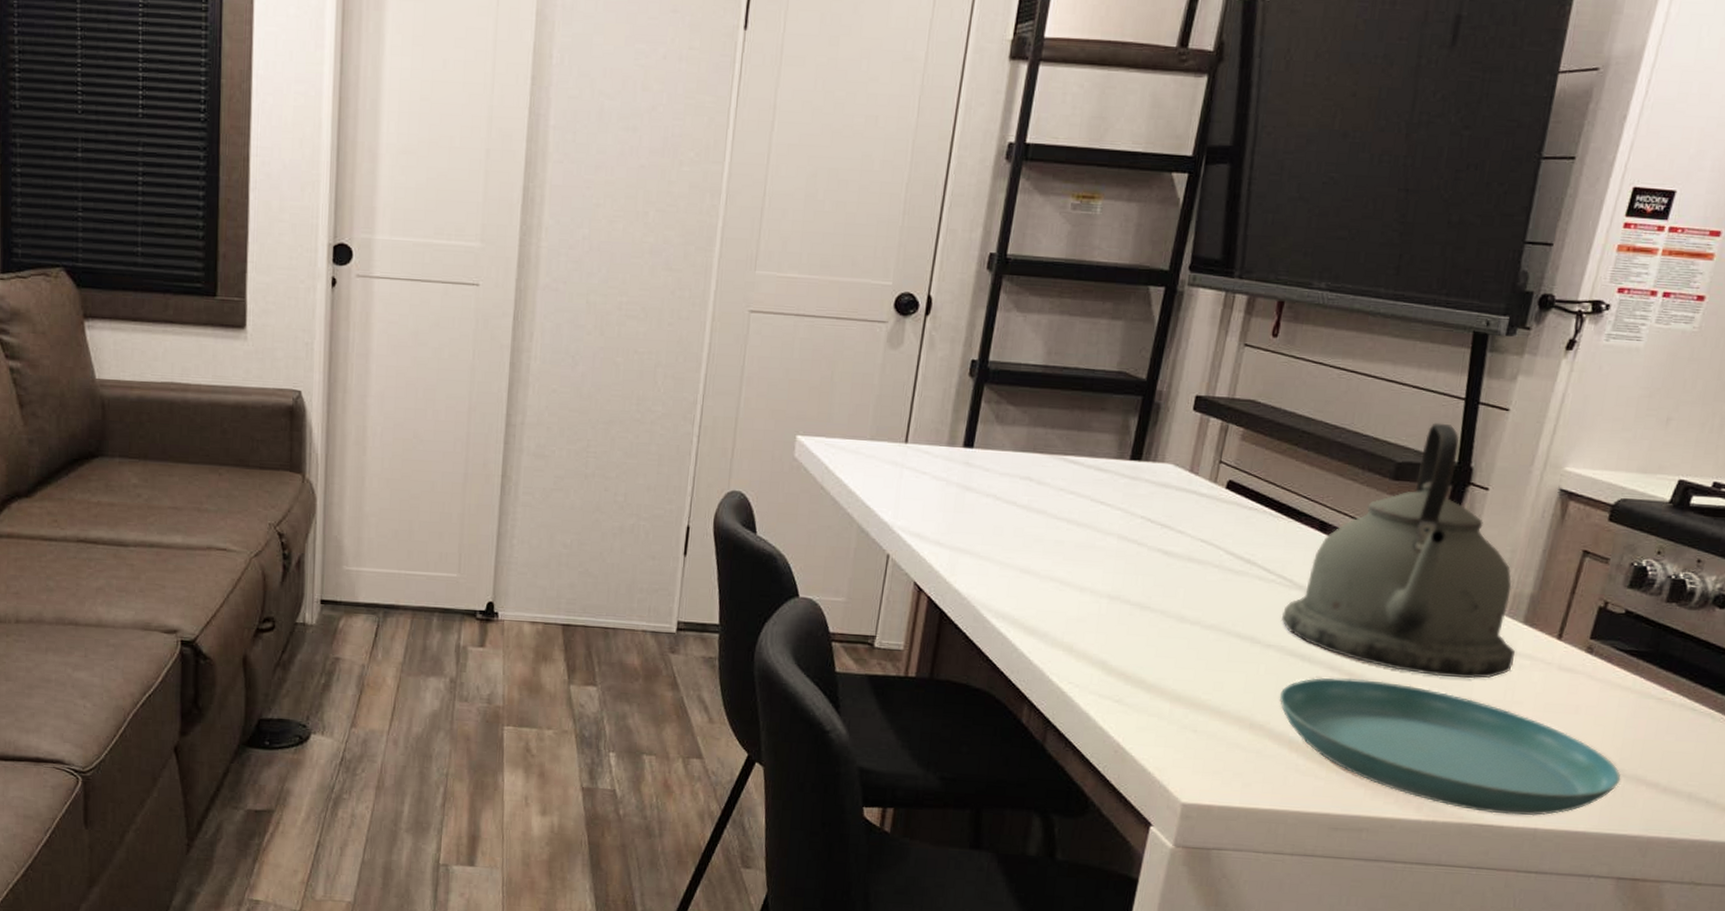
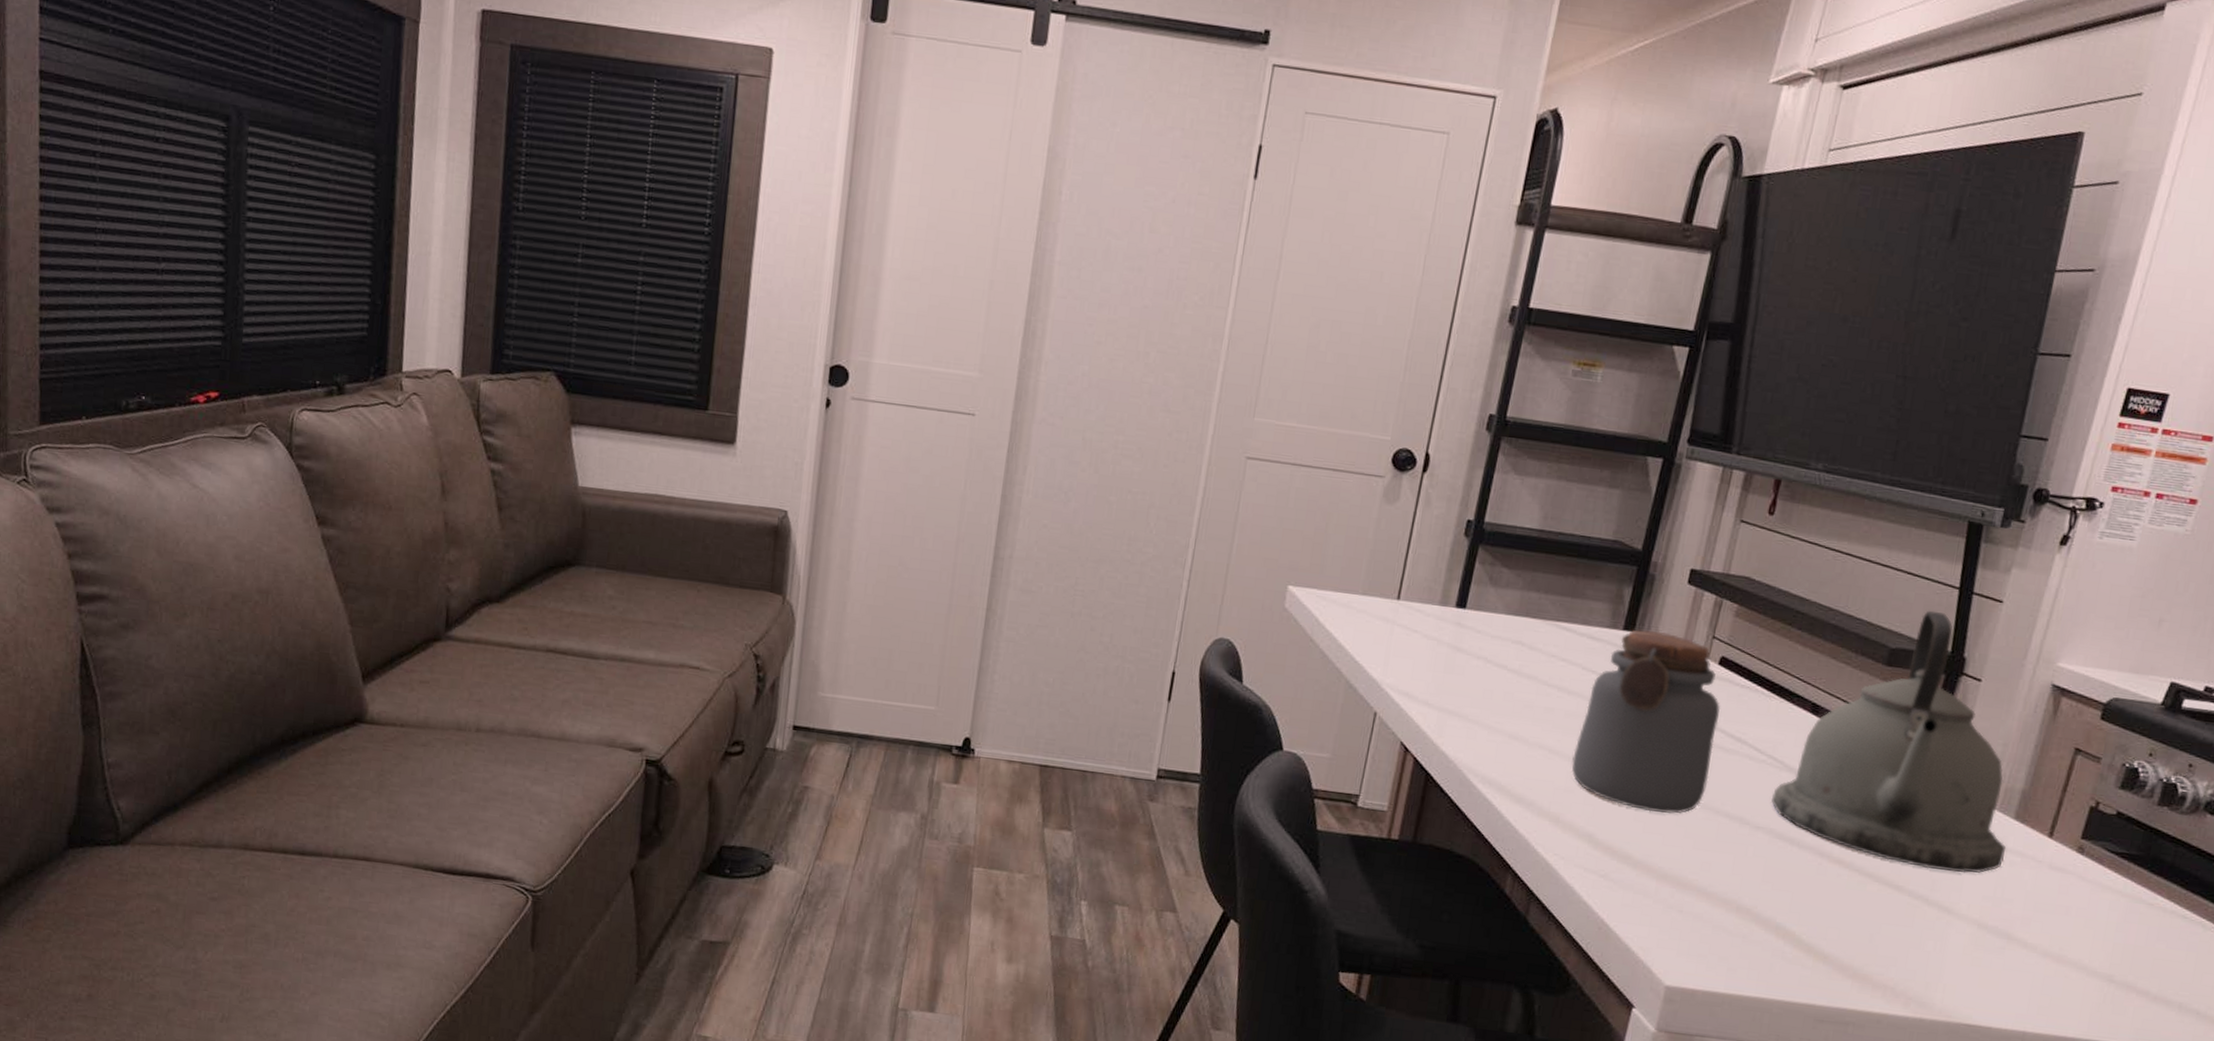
jar: none [1083,458,1229,637] -> present [1571,630,1721,814]
saucer: present [1279,677,1621,816] -> none [1767,863,2111,1019]

